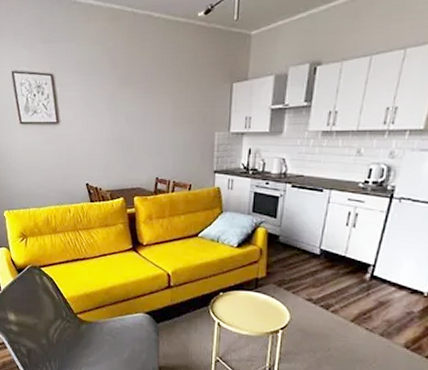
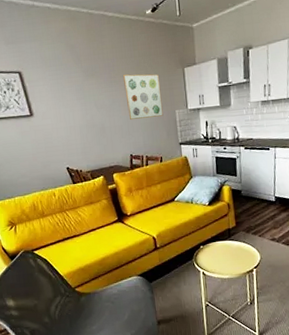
wall art: none [160,86,202,139] -> present [123,74,164,121]

